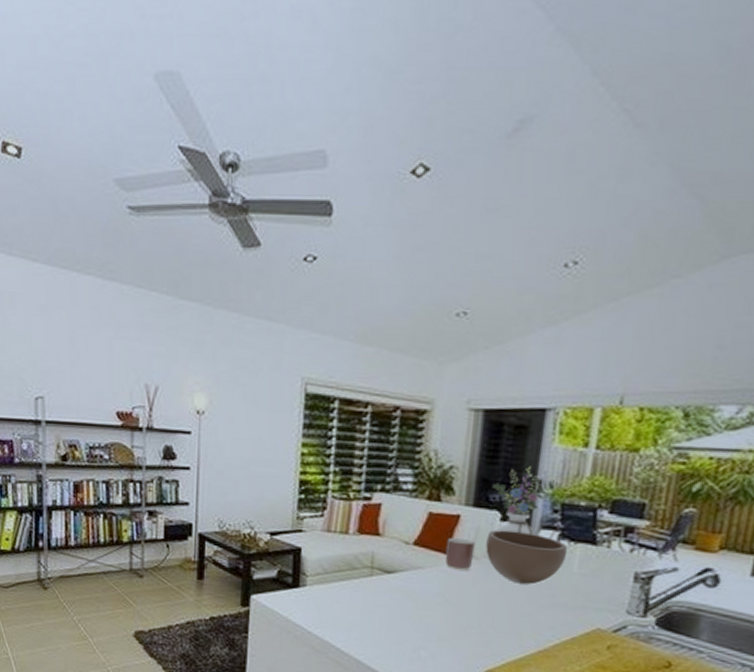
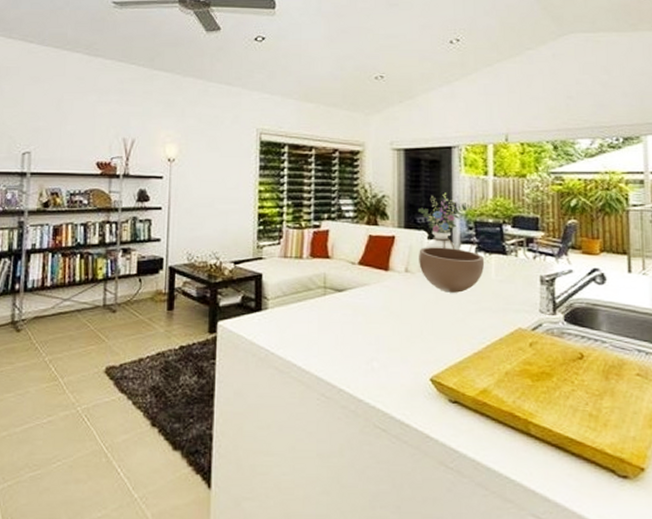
mug: present [444,537,476,571] -> none [386,255,410,285]

